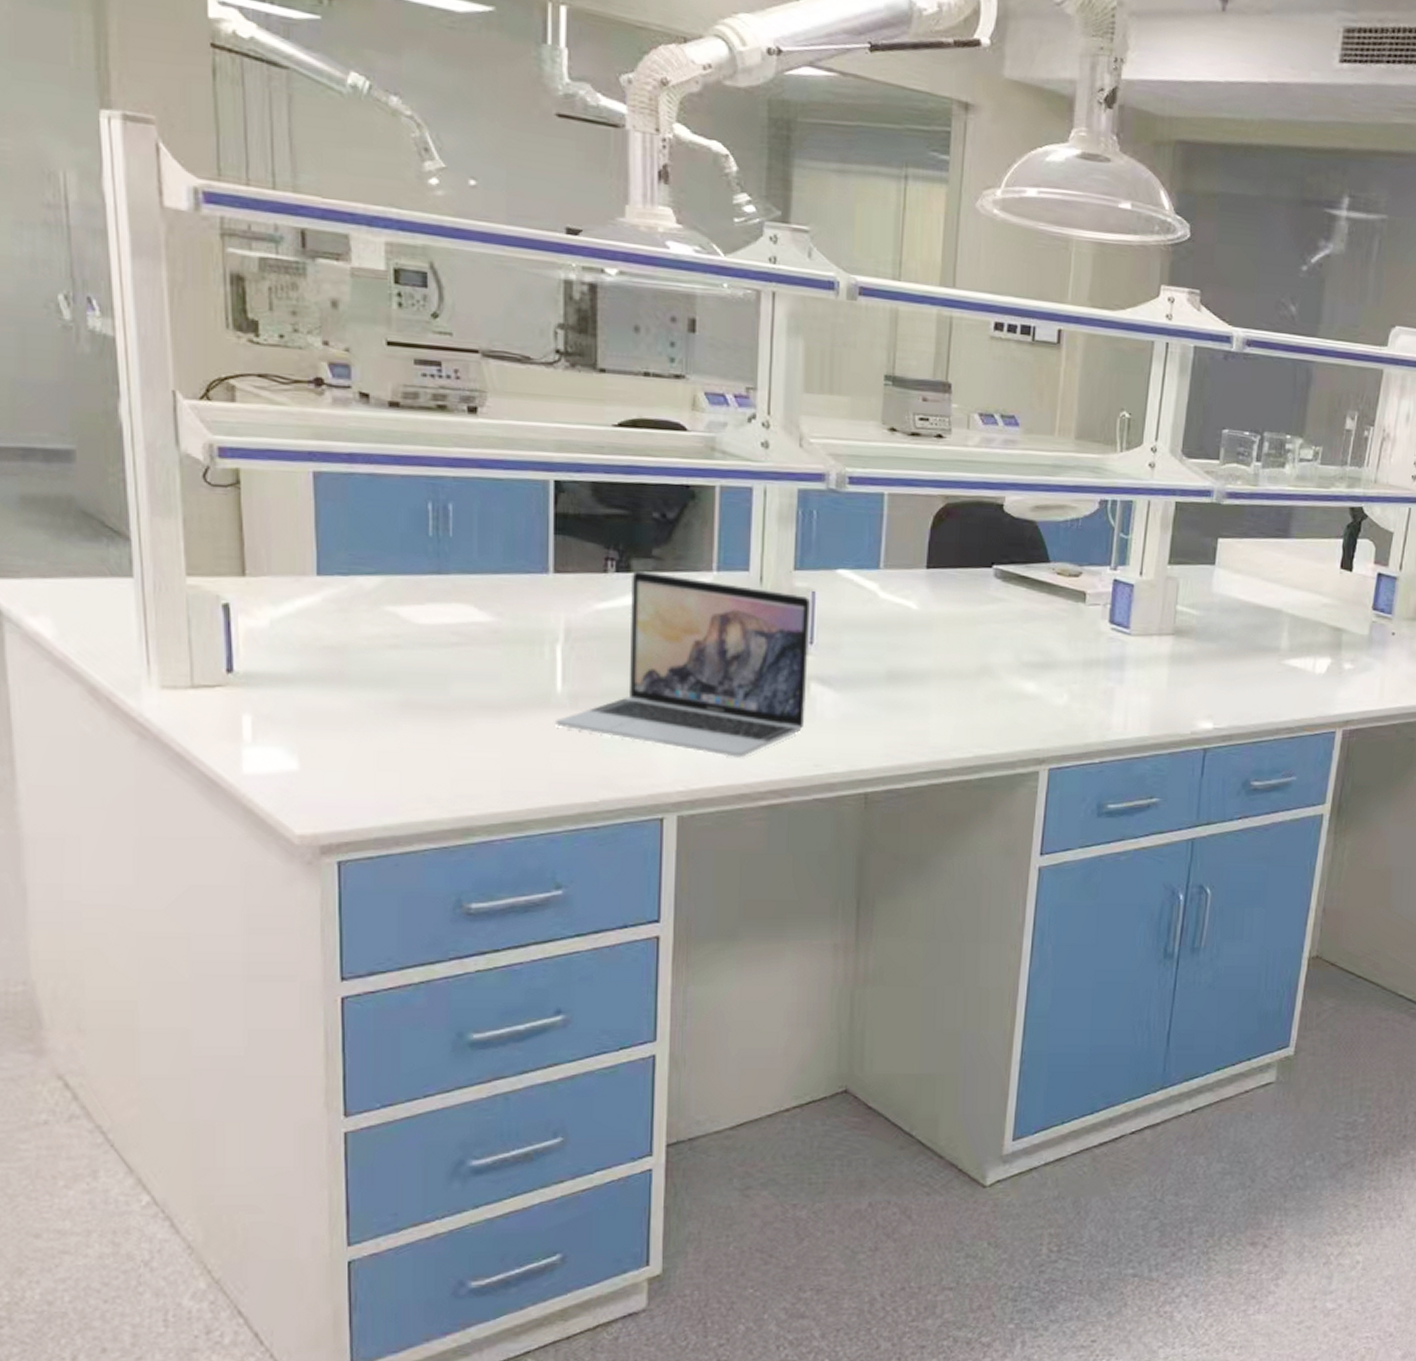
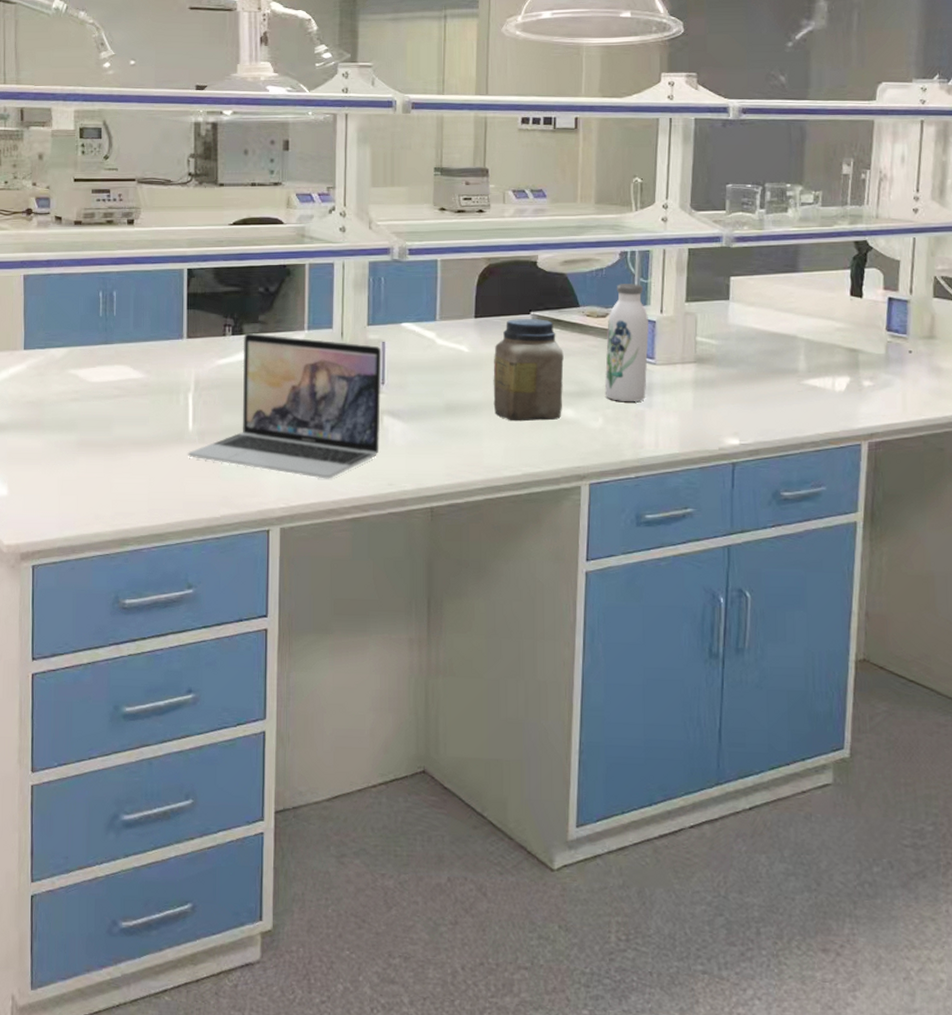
jar: none [944,572,1029,695] -> present [493,319,564,422]
water bottle: none [1072,538,1126,677] -> present [604,284,649,401]

